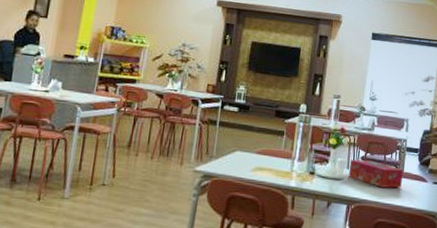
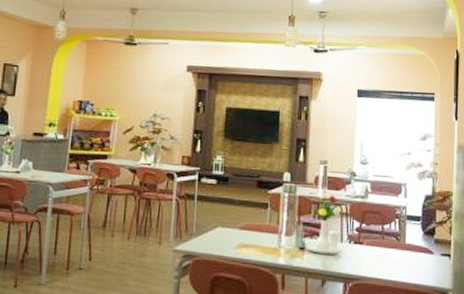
tissue box: present [348,159,403,188] -> none [343,231,405,263]

